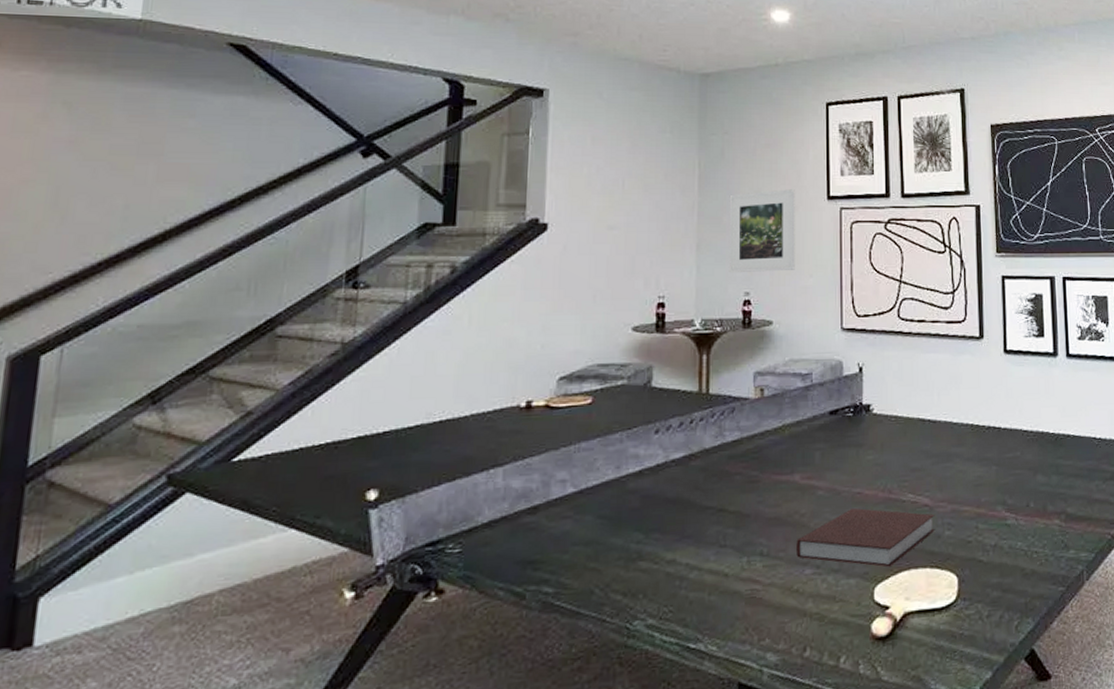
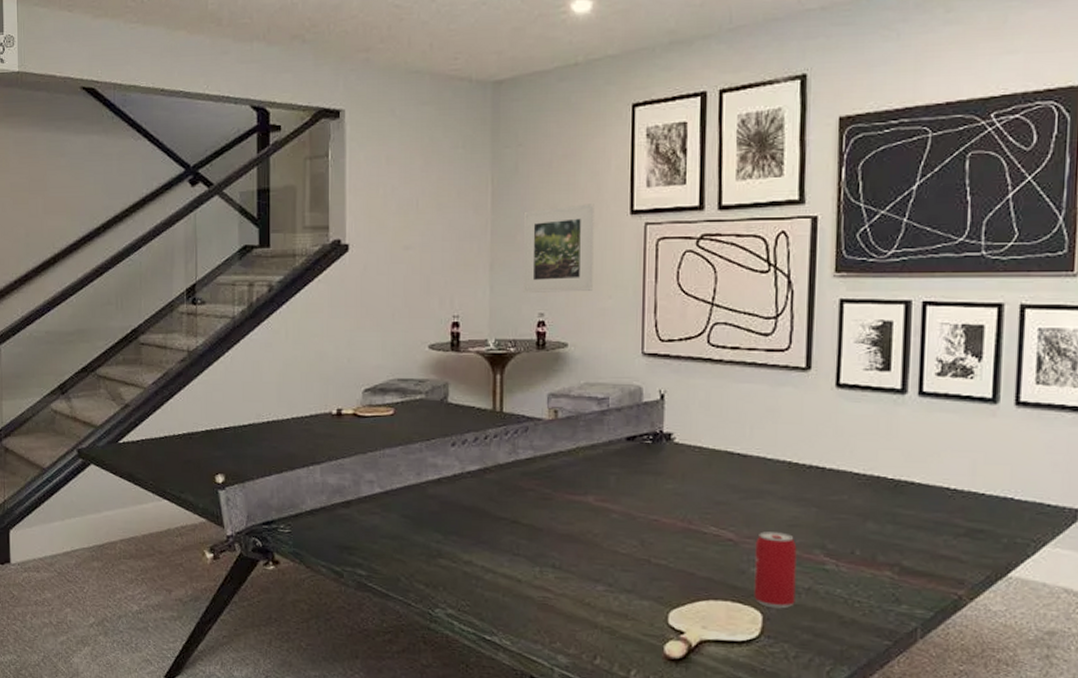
notebook: present [796,507,935,567] -> none [589,533,740,595]
beverage can: none [948,492,985,570] -> present [754,531,797,609]

